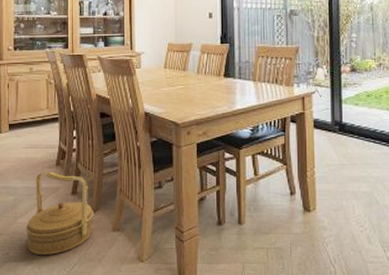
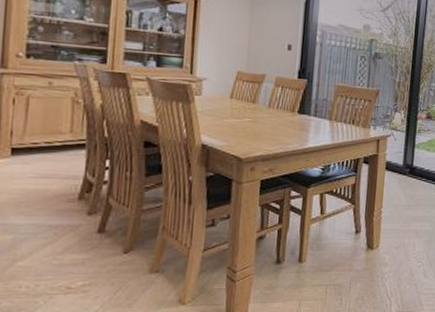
basket: present [25,171,94,256] -> none [27,205,127,304]

